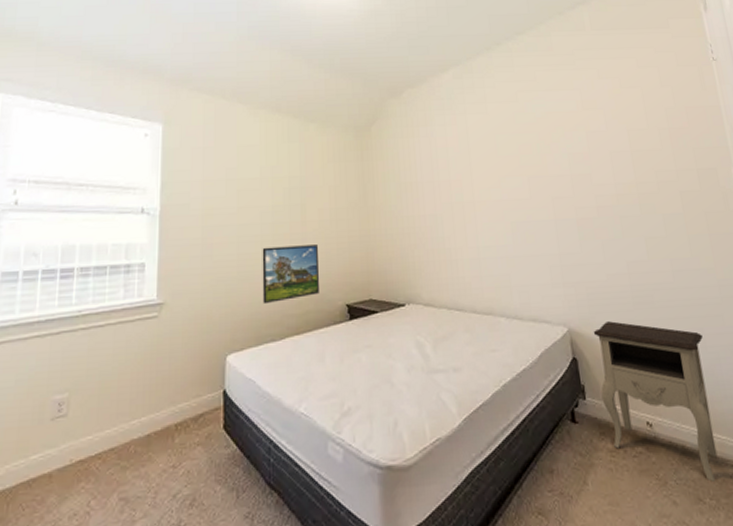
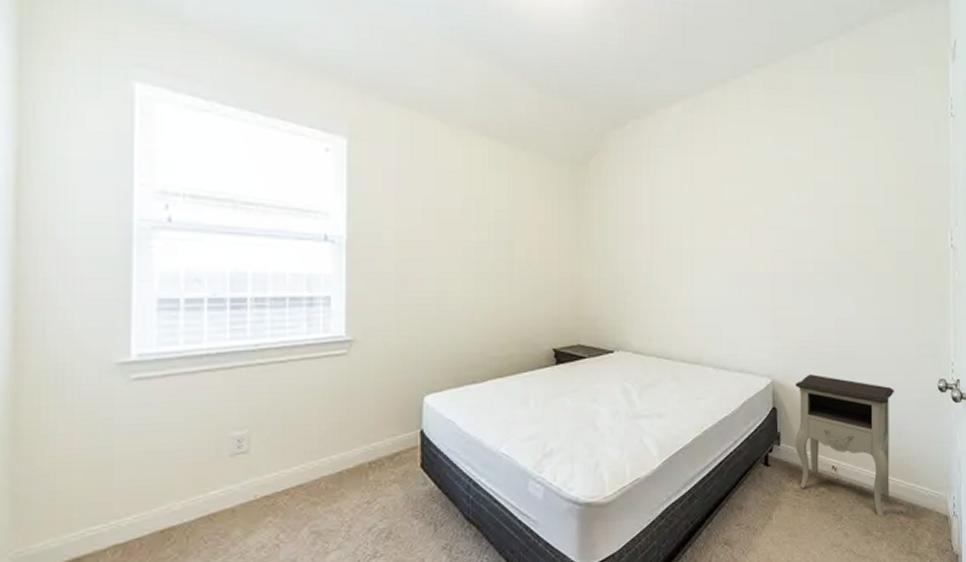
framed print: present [262,244,319,305] -> none [464,286,525,346]

